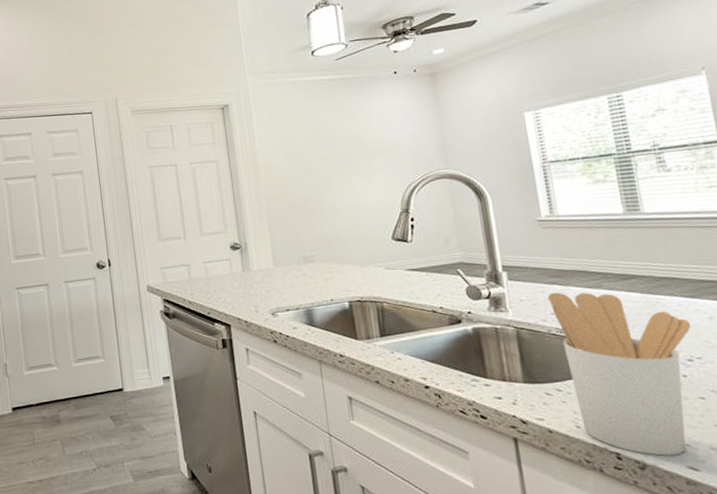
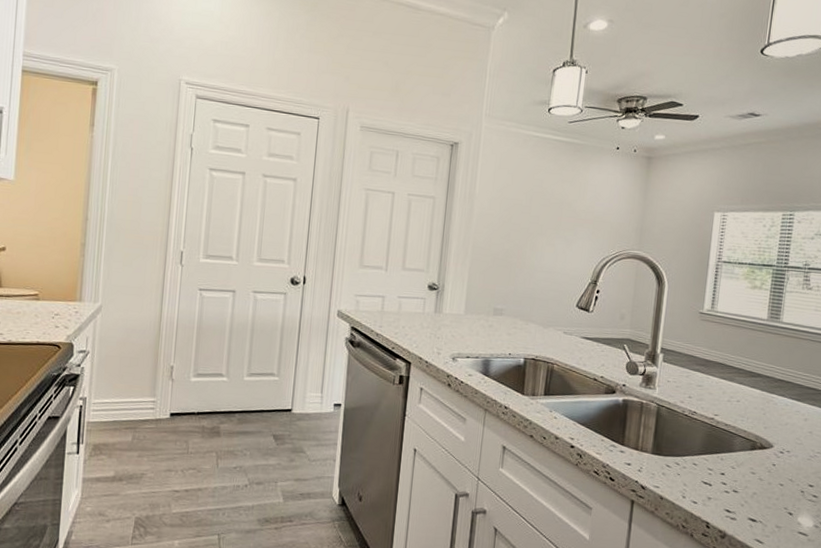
utensil holder: present [547,292,691,456] -> none [688,378,791,529]

